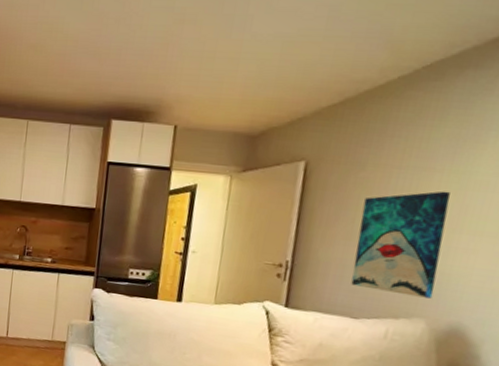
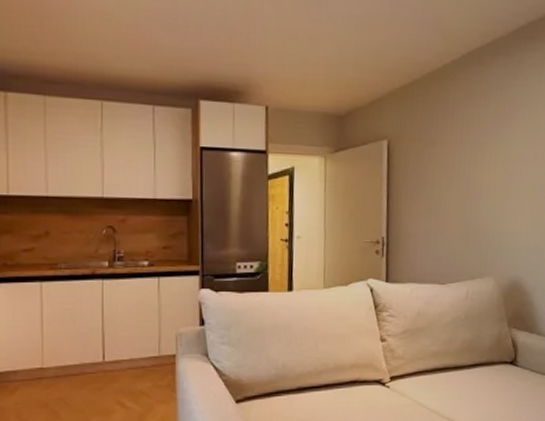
wall art: present [351,191,451,299] -> none [436,162,499,258]

